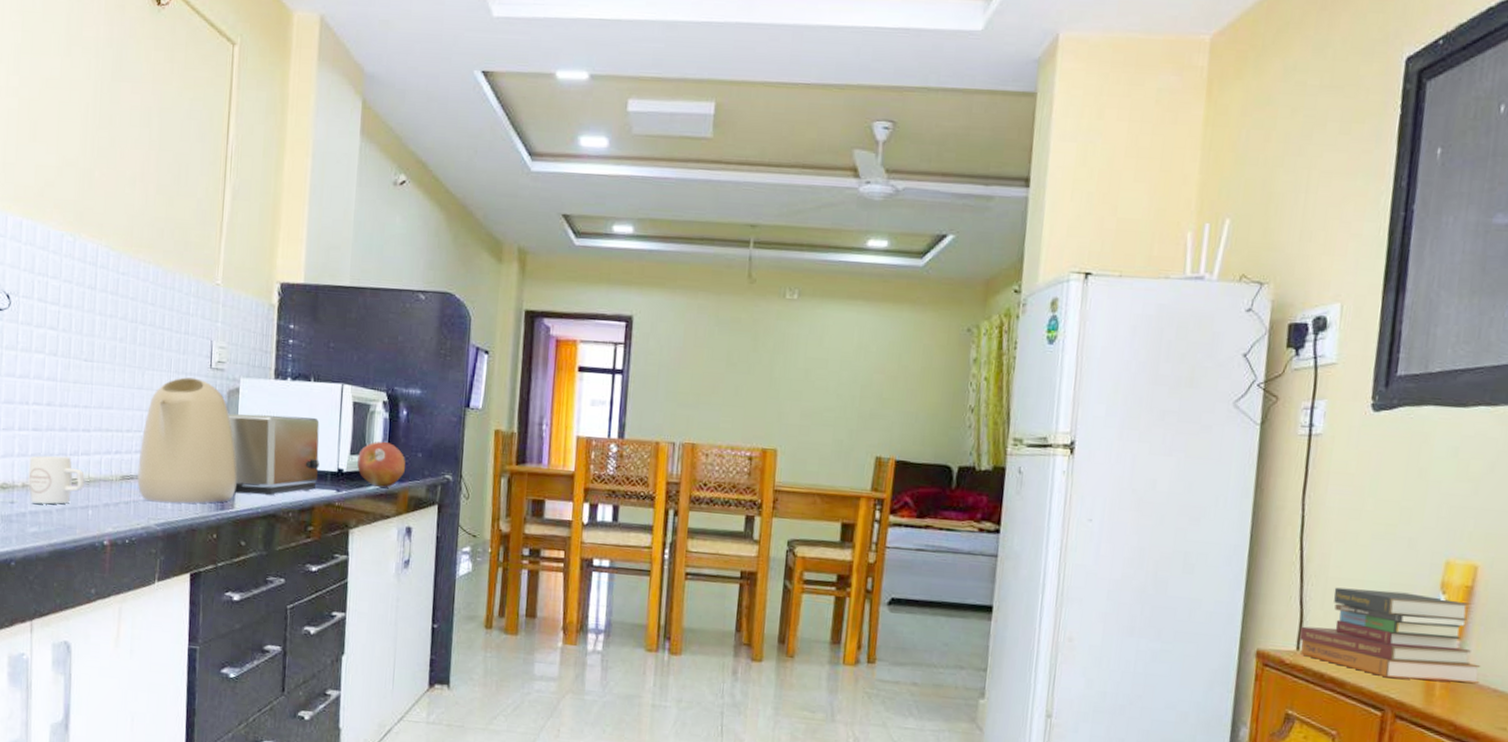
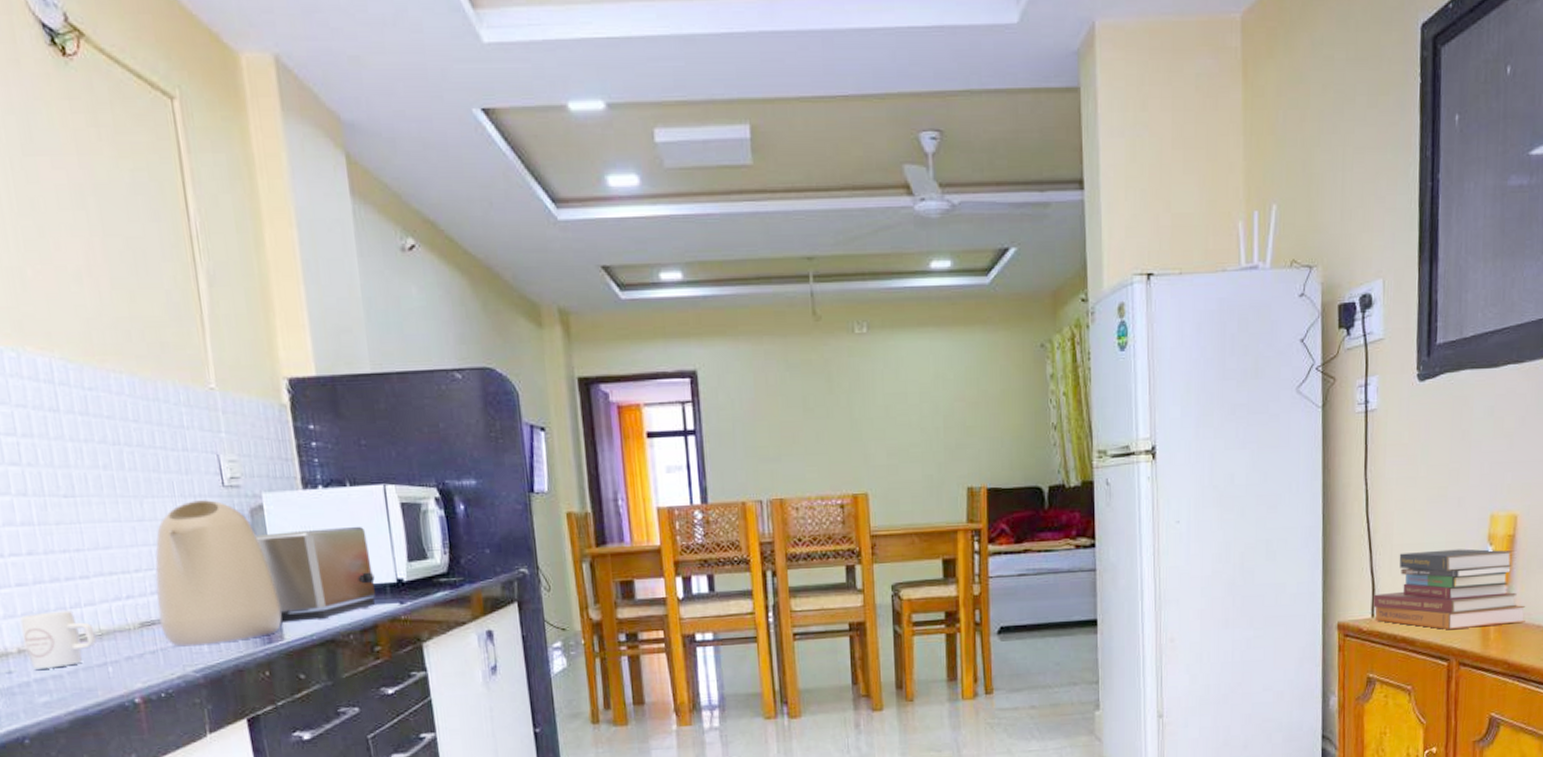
fruit: present [357,441,405,489] -> none [417,541,474,593]

